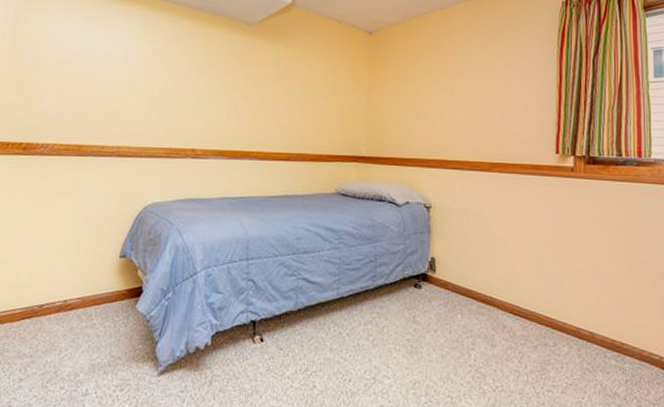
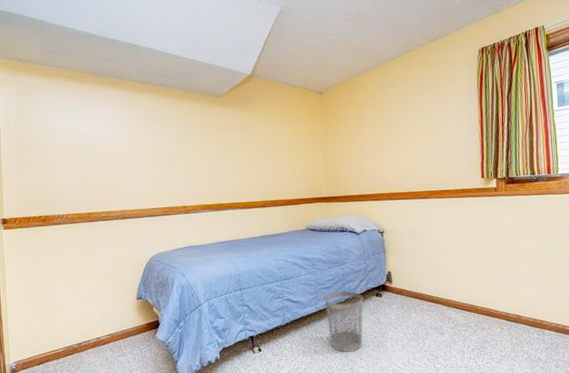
wastebasket: none [349,276,398,356] -> present [324,291,364,352]

